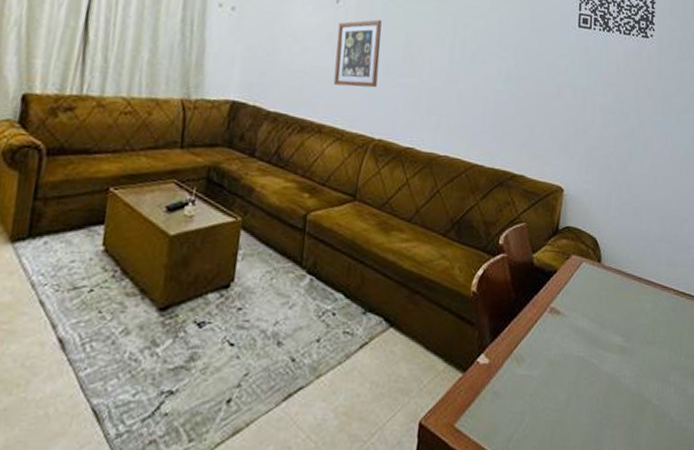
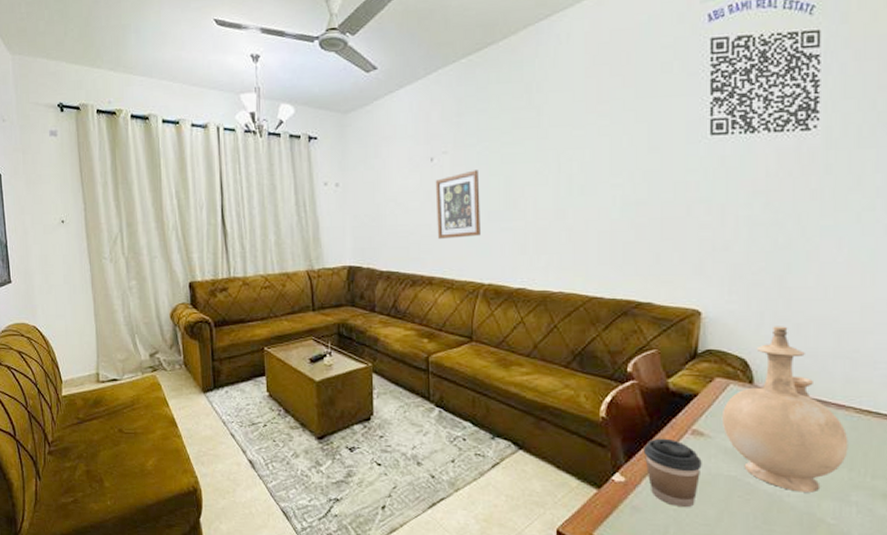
coffee cup: none [507,316,557,392] -> present [643,438,702,508]
vase: none [574,208,669,373] -> present [721,326,848,493]

